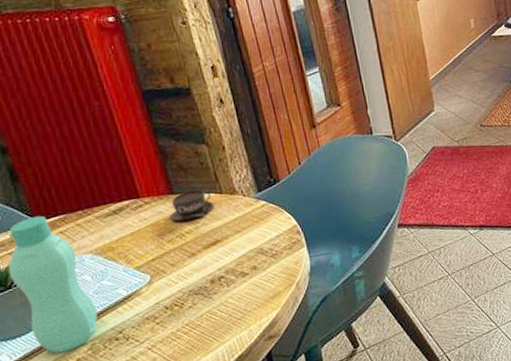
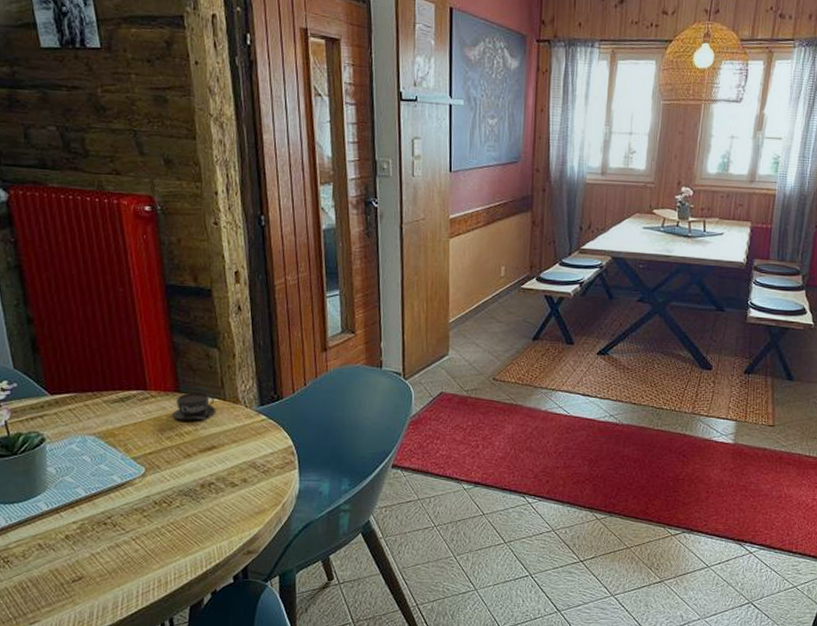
bottle: present [8,215,98,354] -> none [16,389,90,526]

